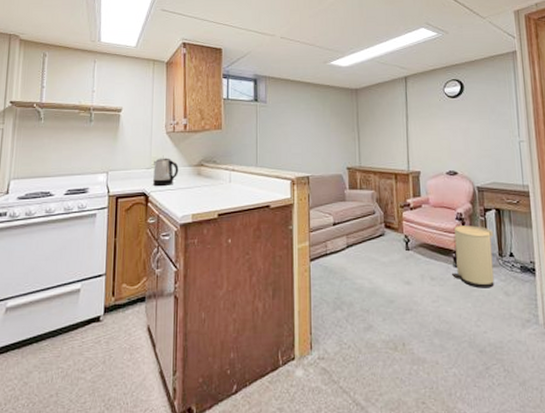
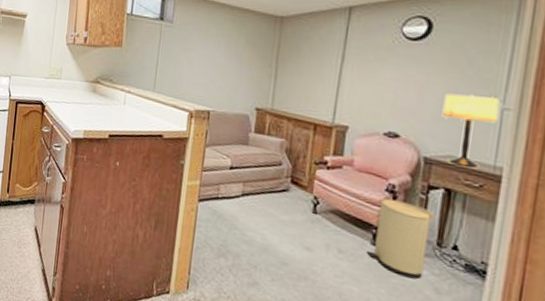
kettle: present [153,158,179,186] -> none [50,69,76,98]
table lamp: none [482,134,518,190] -> present [442,94,500,169]

